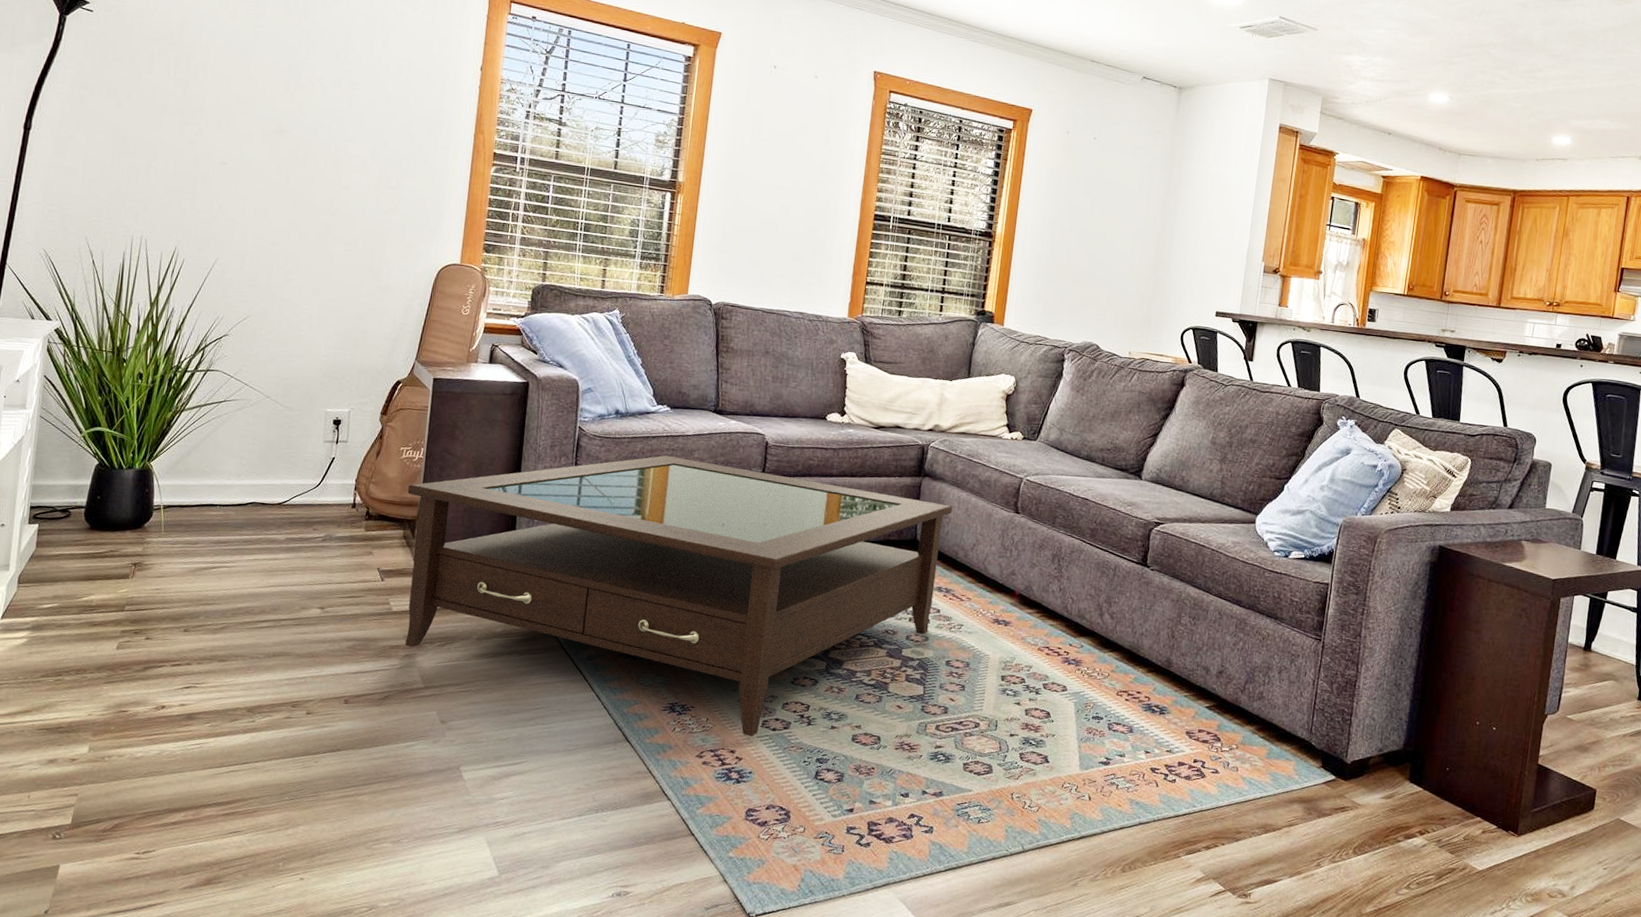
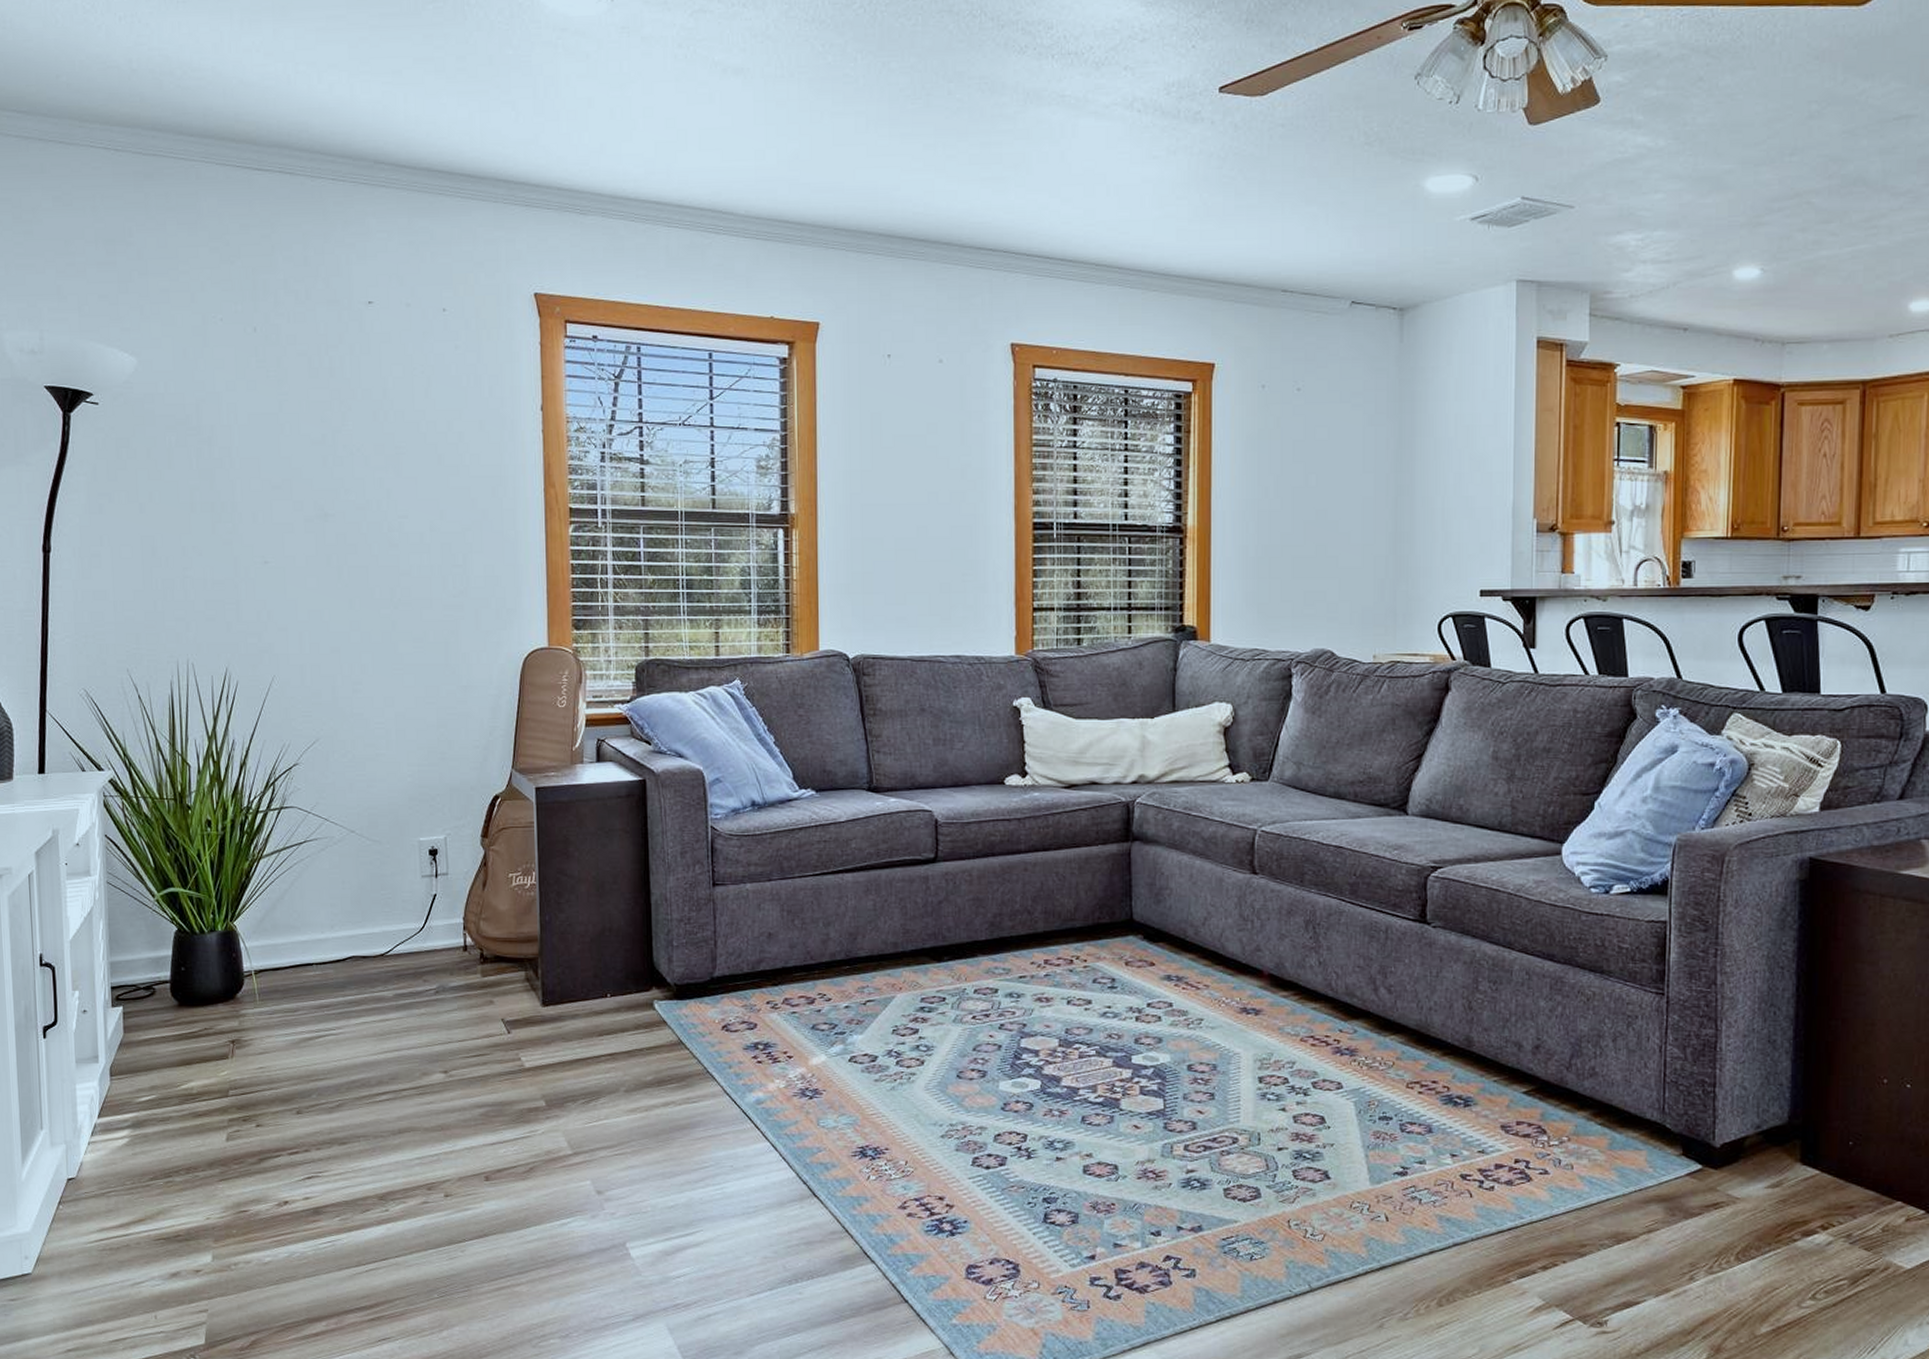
coffee table: present [405,455,953,737] -> none [523,849,1173,1179]

